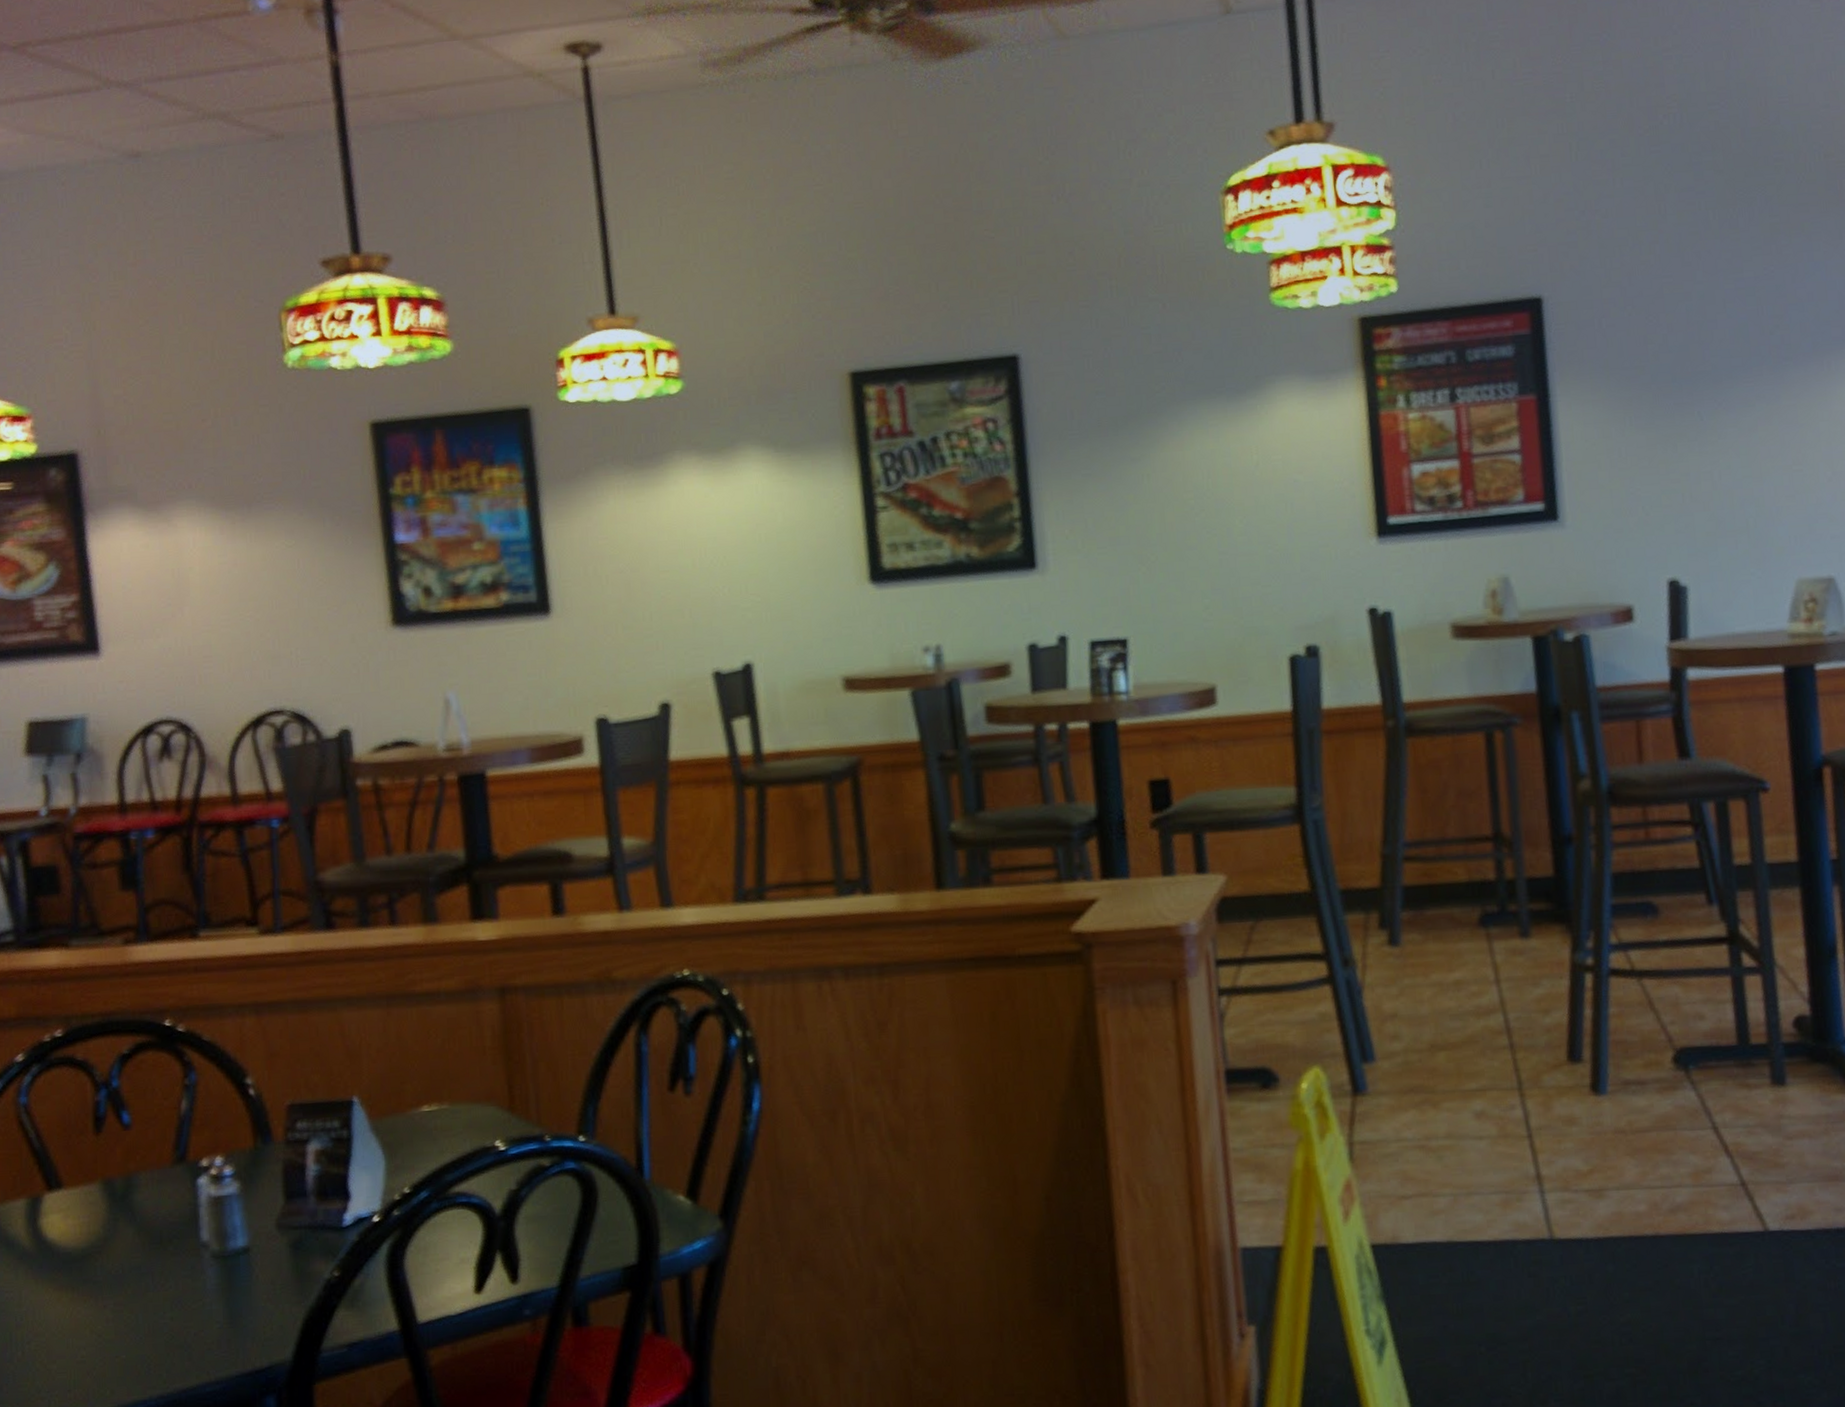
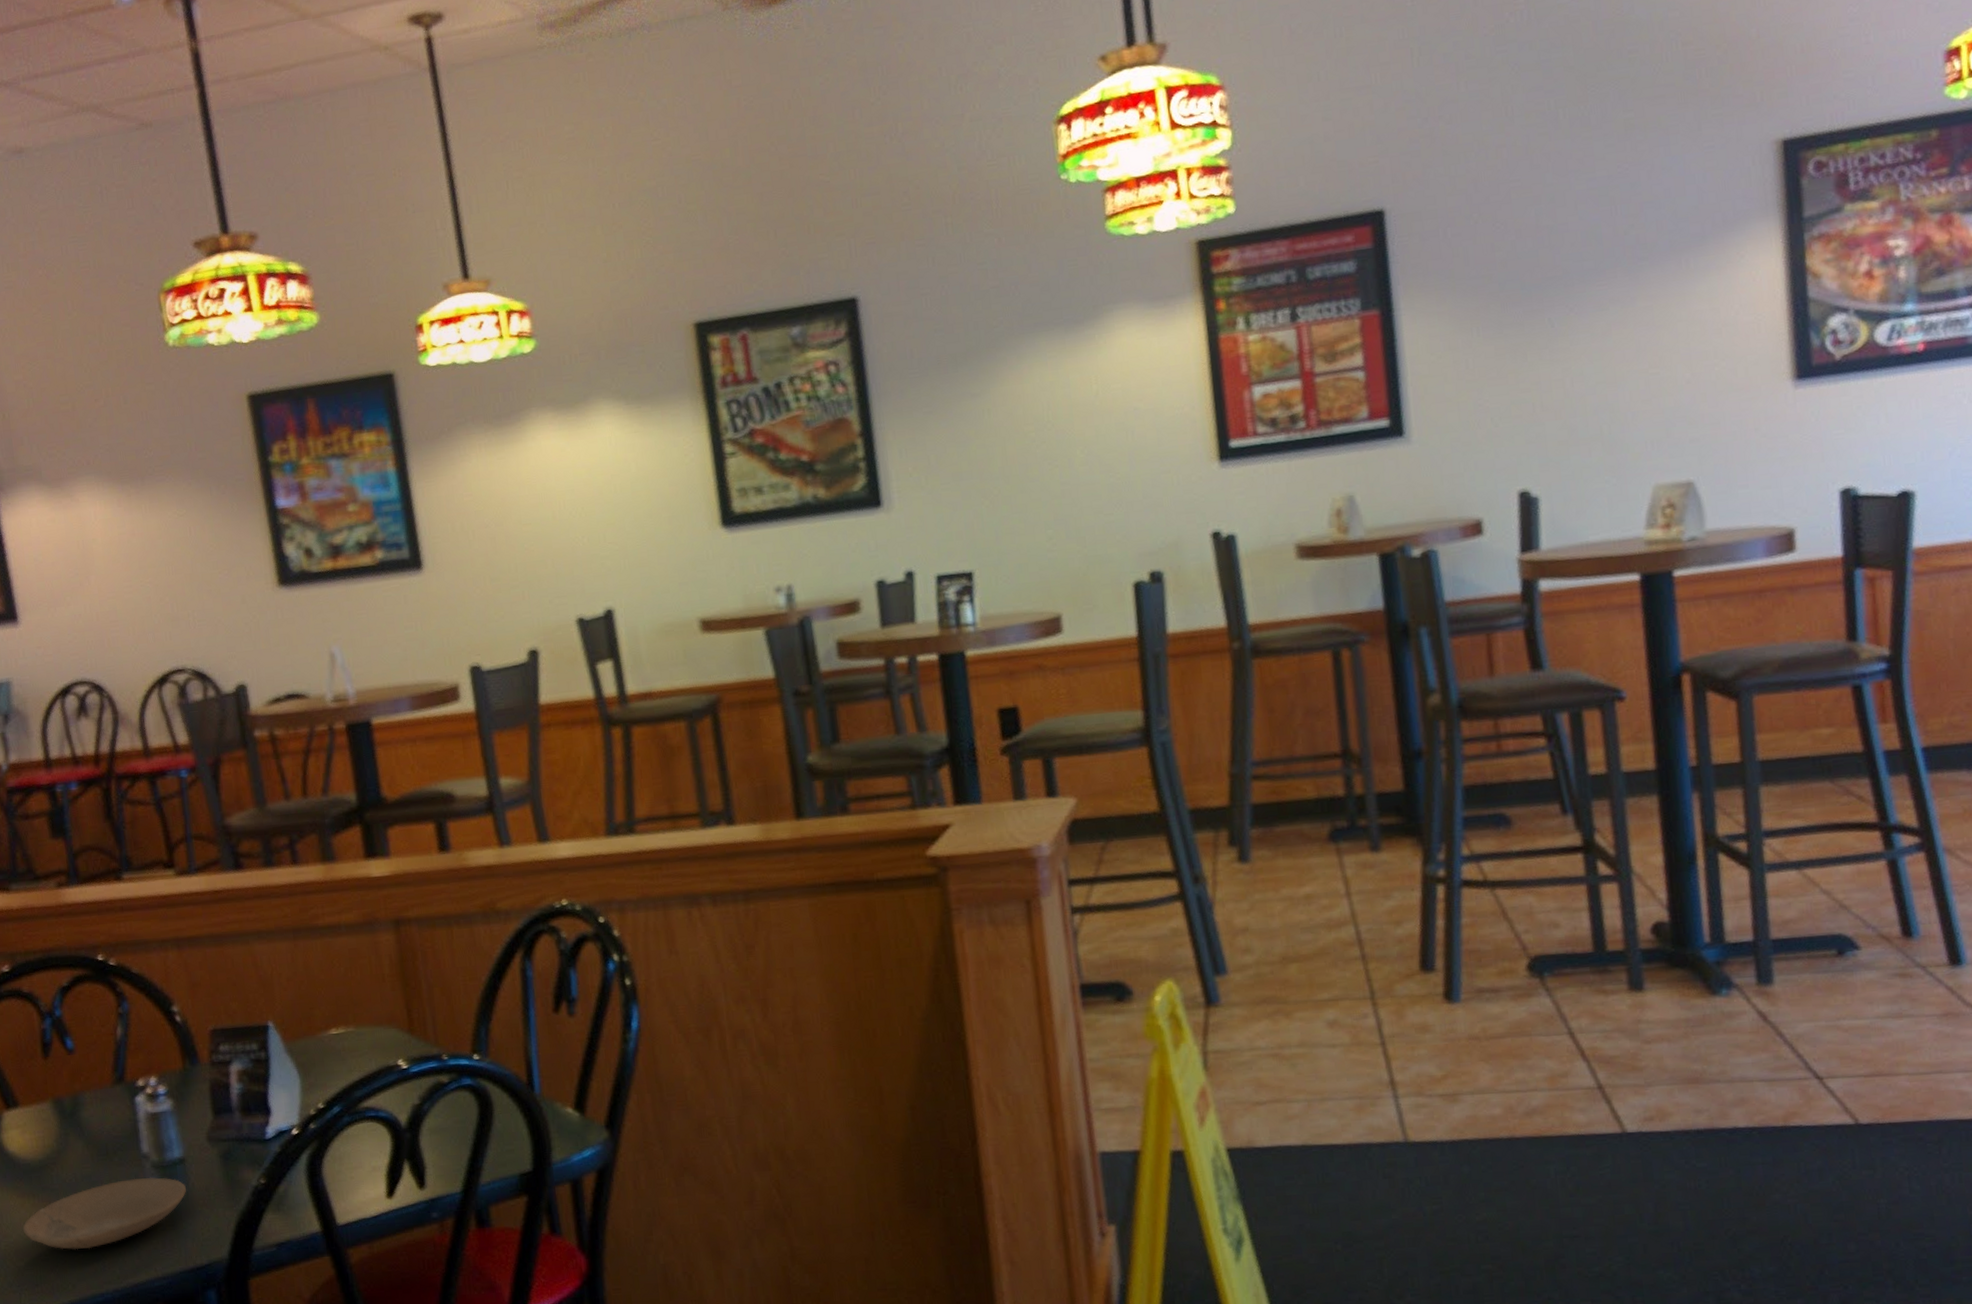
plate: none [57,1268,249,1351] -> present [22,1177,186,1250]

